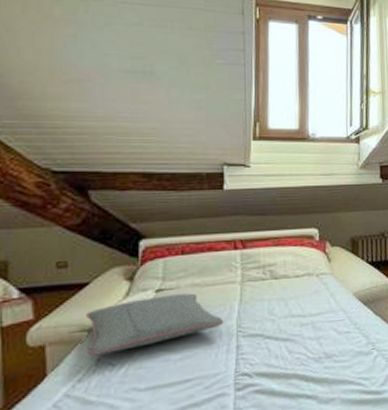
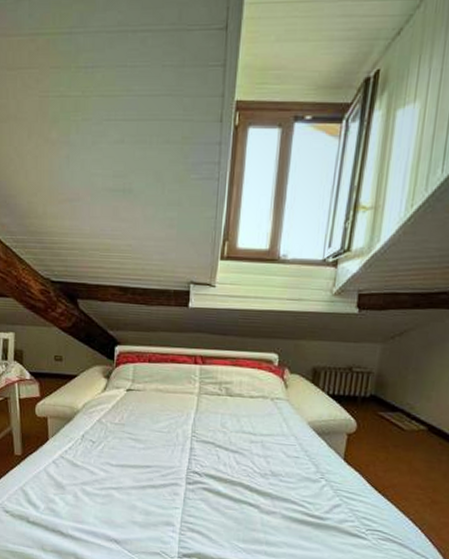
pillow: present [86,293,224,356] -> none [75,394,181,433]

